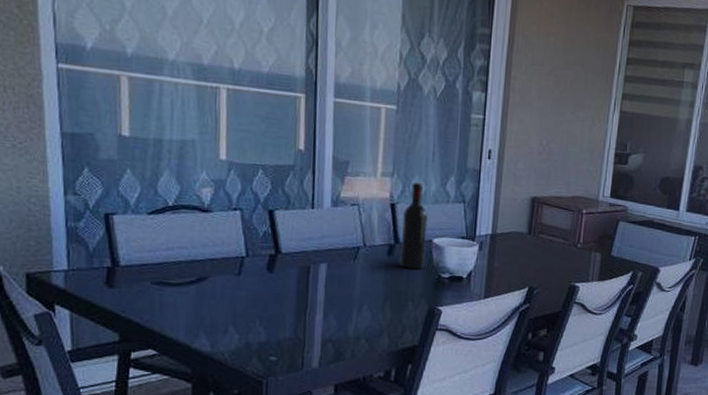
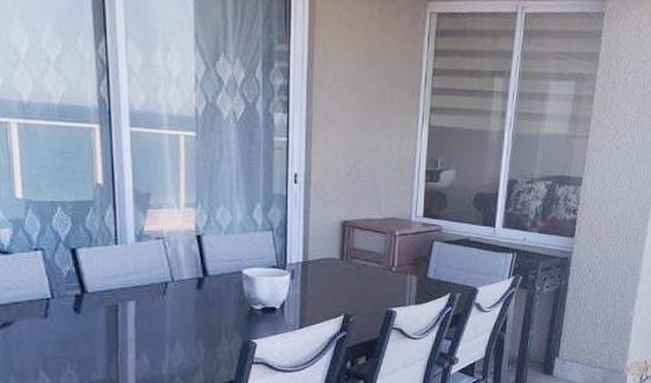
wine bottle: present [401,182,429,269] -> none [210,211,237,302]

